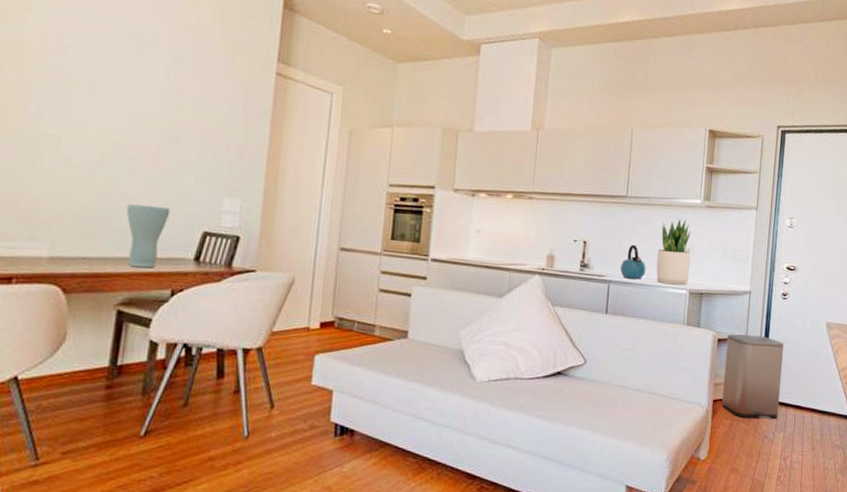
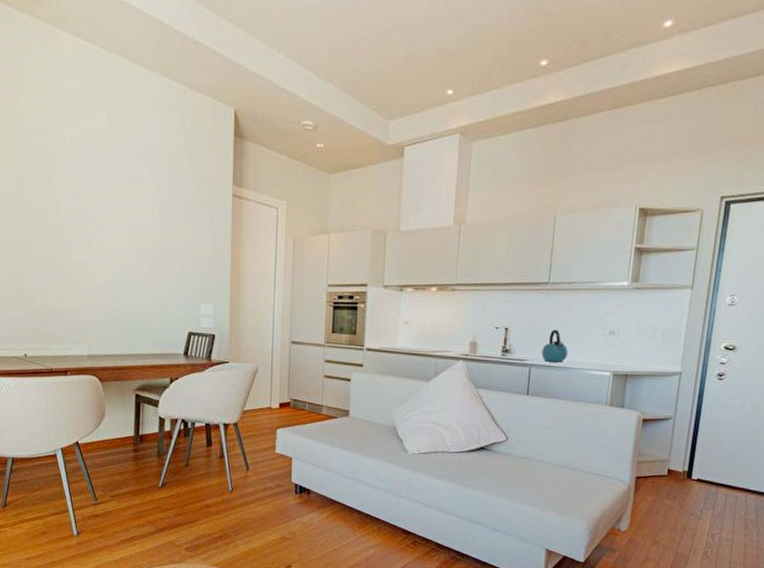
vase: present [126,203,171,269] -> none [134,312,164,362]
planter: present [656,218,691,285] -> none [578,302,617,367]
pedal bin: present [721,334,785,420] -> none [645,414,718,498]

